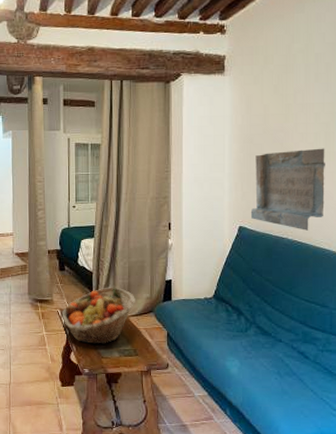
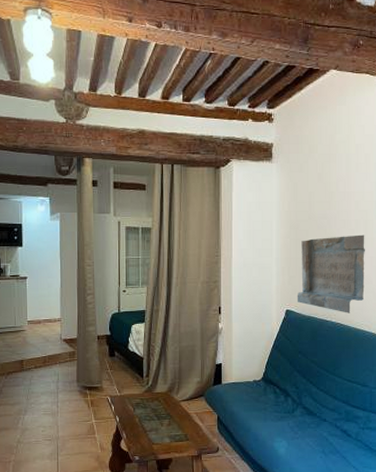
fruit basket: present [61,287,135,345] -> none [111,372,186,431]

